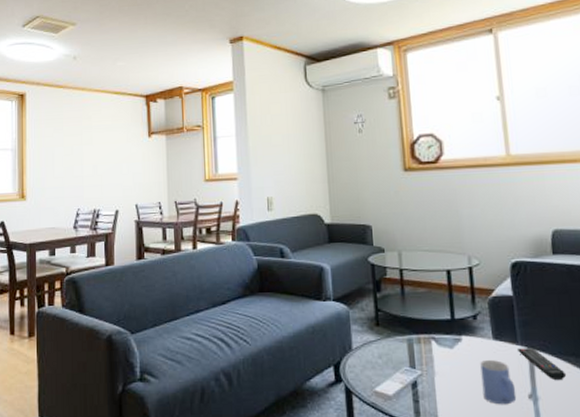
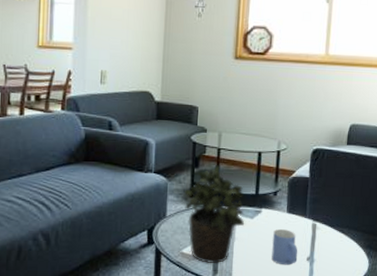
potted plant: none [369,288,444,403] -> present [185,165,245,263]
remote control: present [518,348,566,379] -> none [305,220,338,246]

